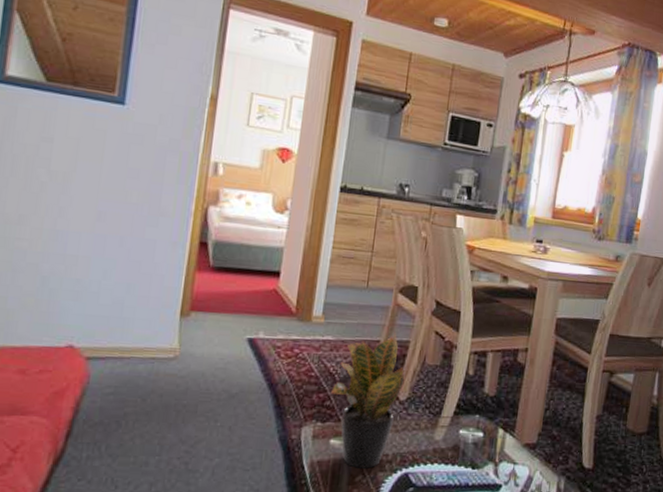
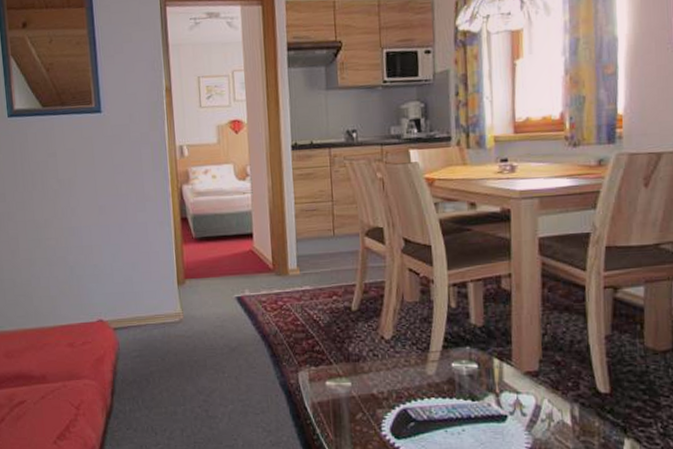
potted plant: present [331,331,407,469] -> none [318,273,387,407]

